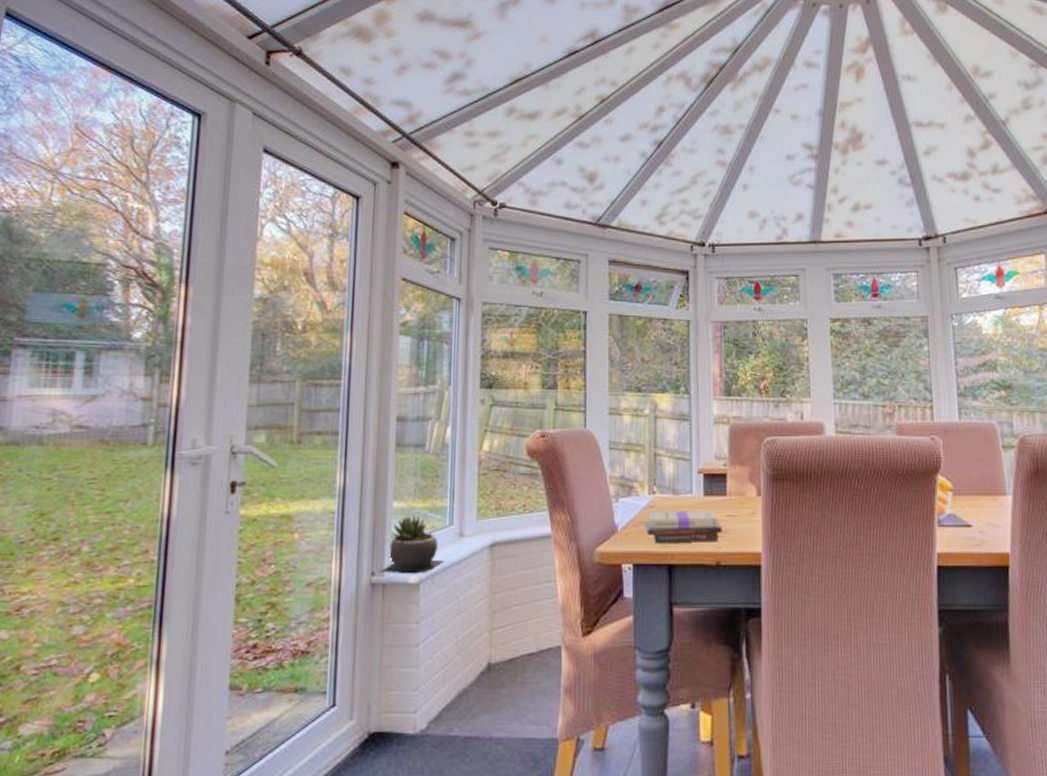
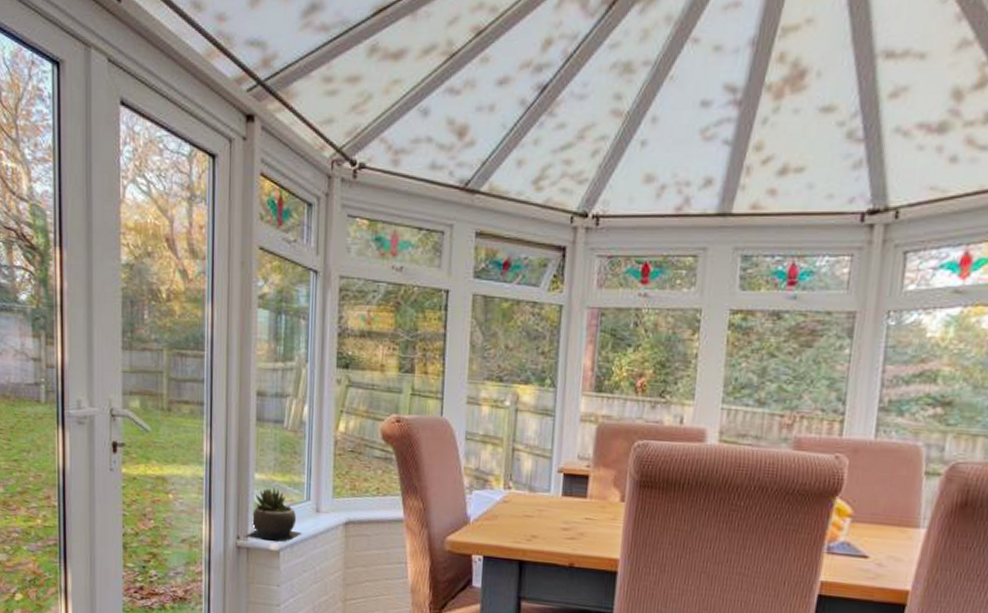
books: present [643,511,722,543] -> none [496,506,579,544]

